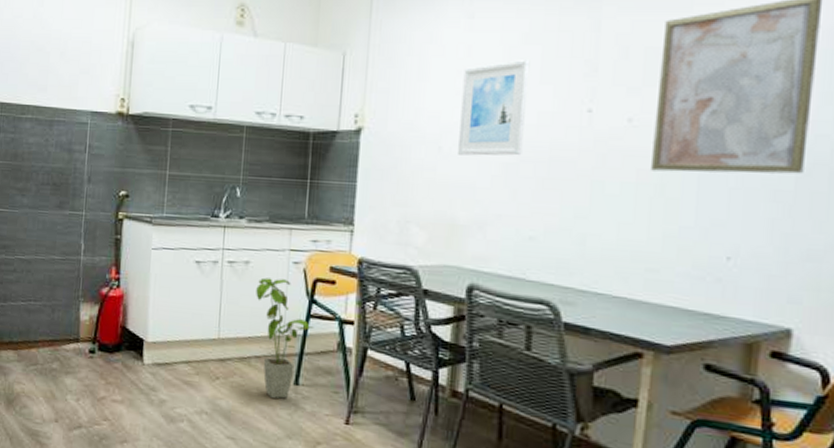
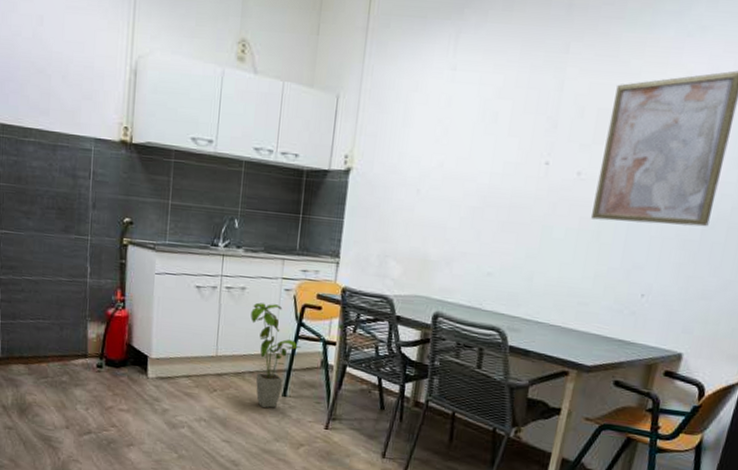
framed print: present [458,60,530,156] -> none [433,112,501,201]

